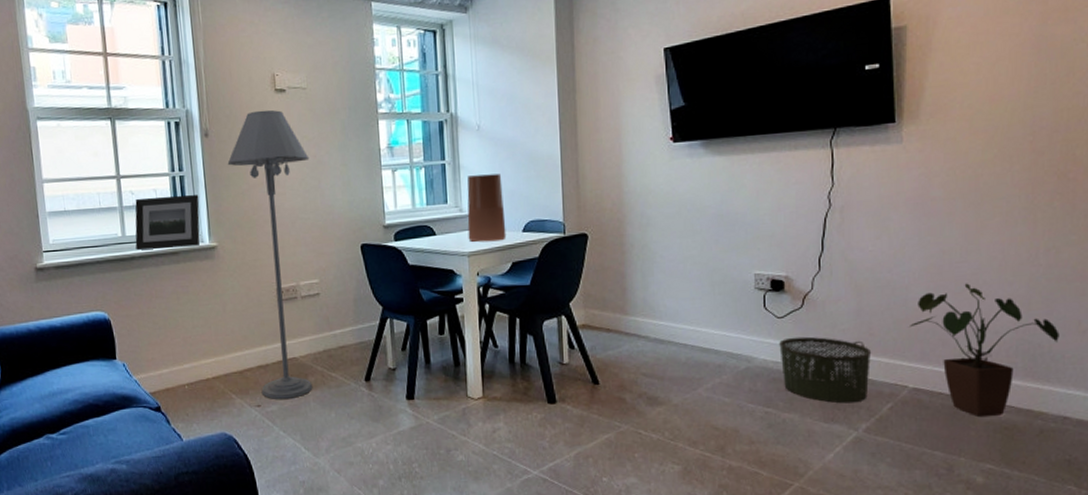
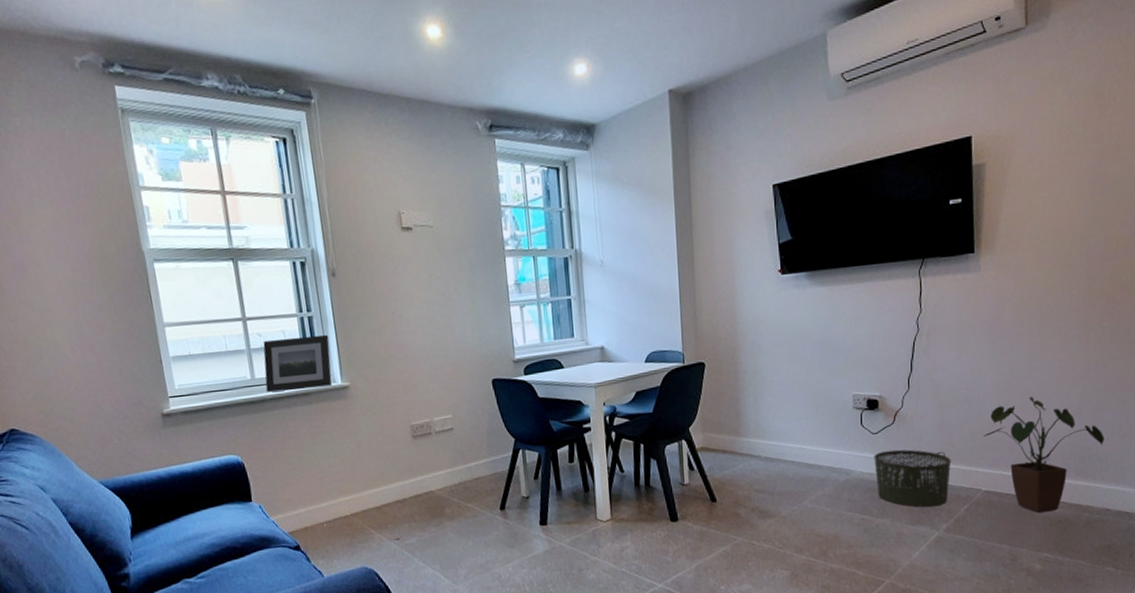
floor lamp: present [227,110,313,400] -> none [356,248,450,532]
vase: present [467,173,507,243] -> none [592,307,630,374]

